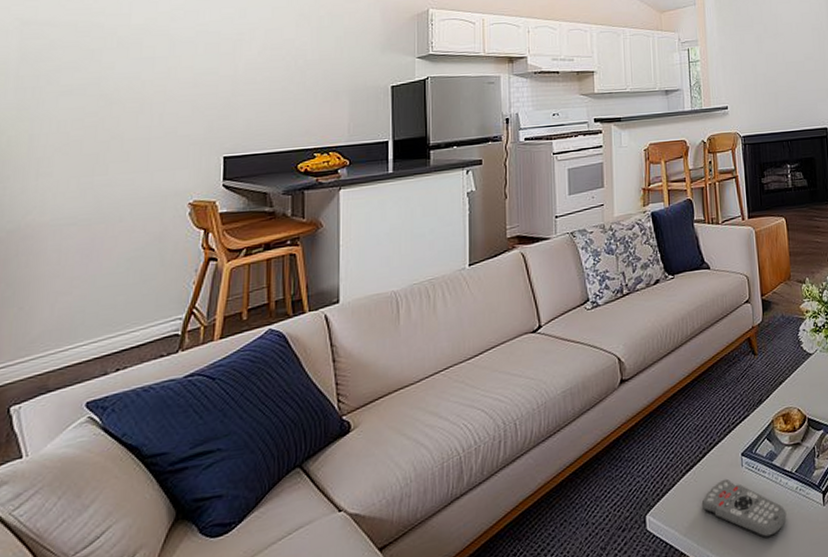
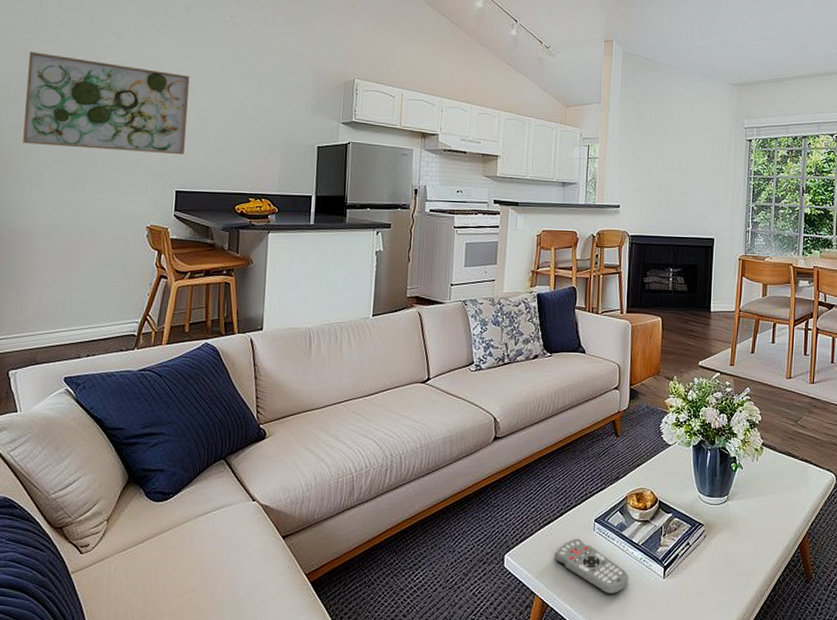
wall art: none [25,19,235,127] -> present [23,51,190,154]

